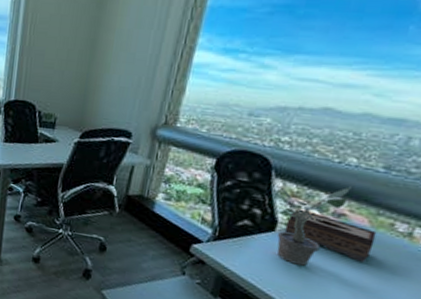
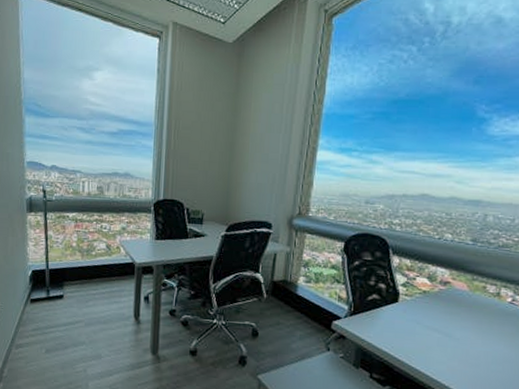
potted plant: present [272,186,351,266] -> none [393,258,451,330]
tissue box: present [284,209,377,263] -> none [405,280,475,322]

